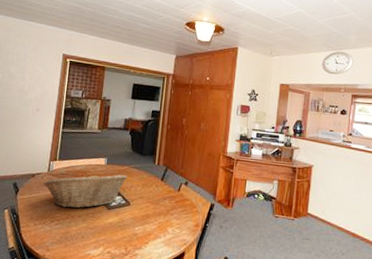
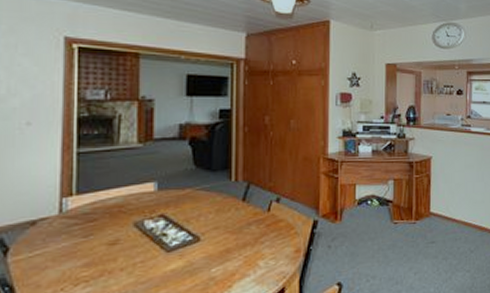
fruit basket: present [44,173,128,208] -> none [54,202,193,262]

